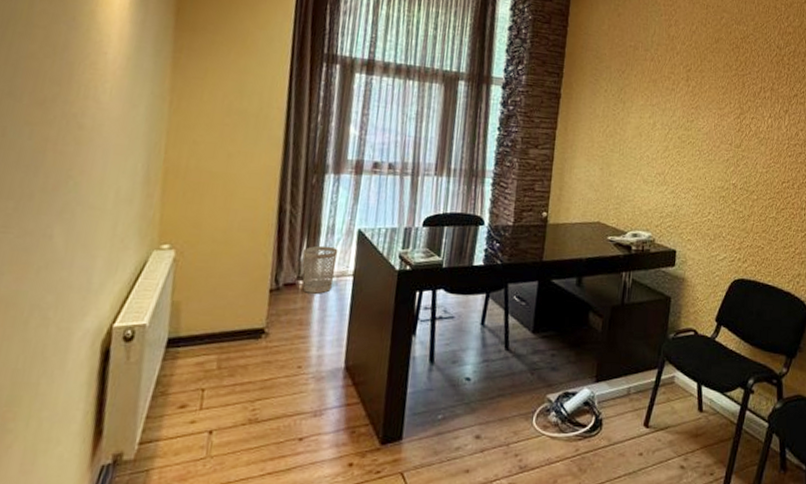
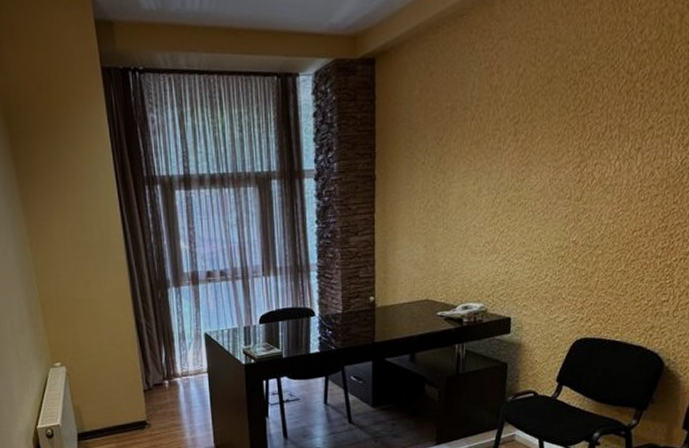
wastebasket: present [302,245,338,294] -> none [163,350,192,390]

